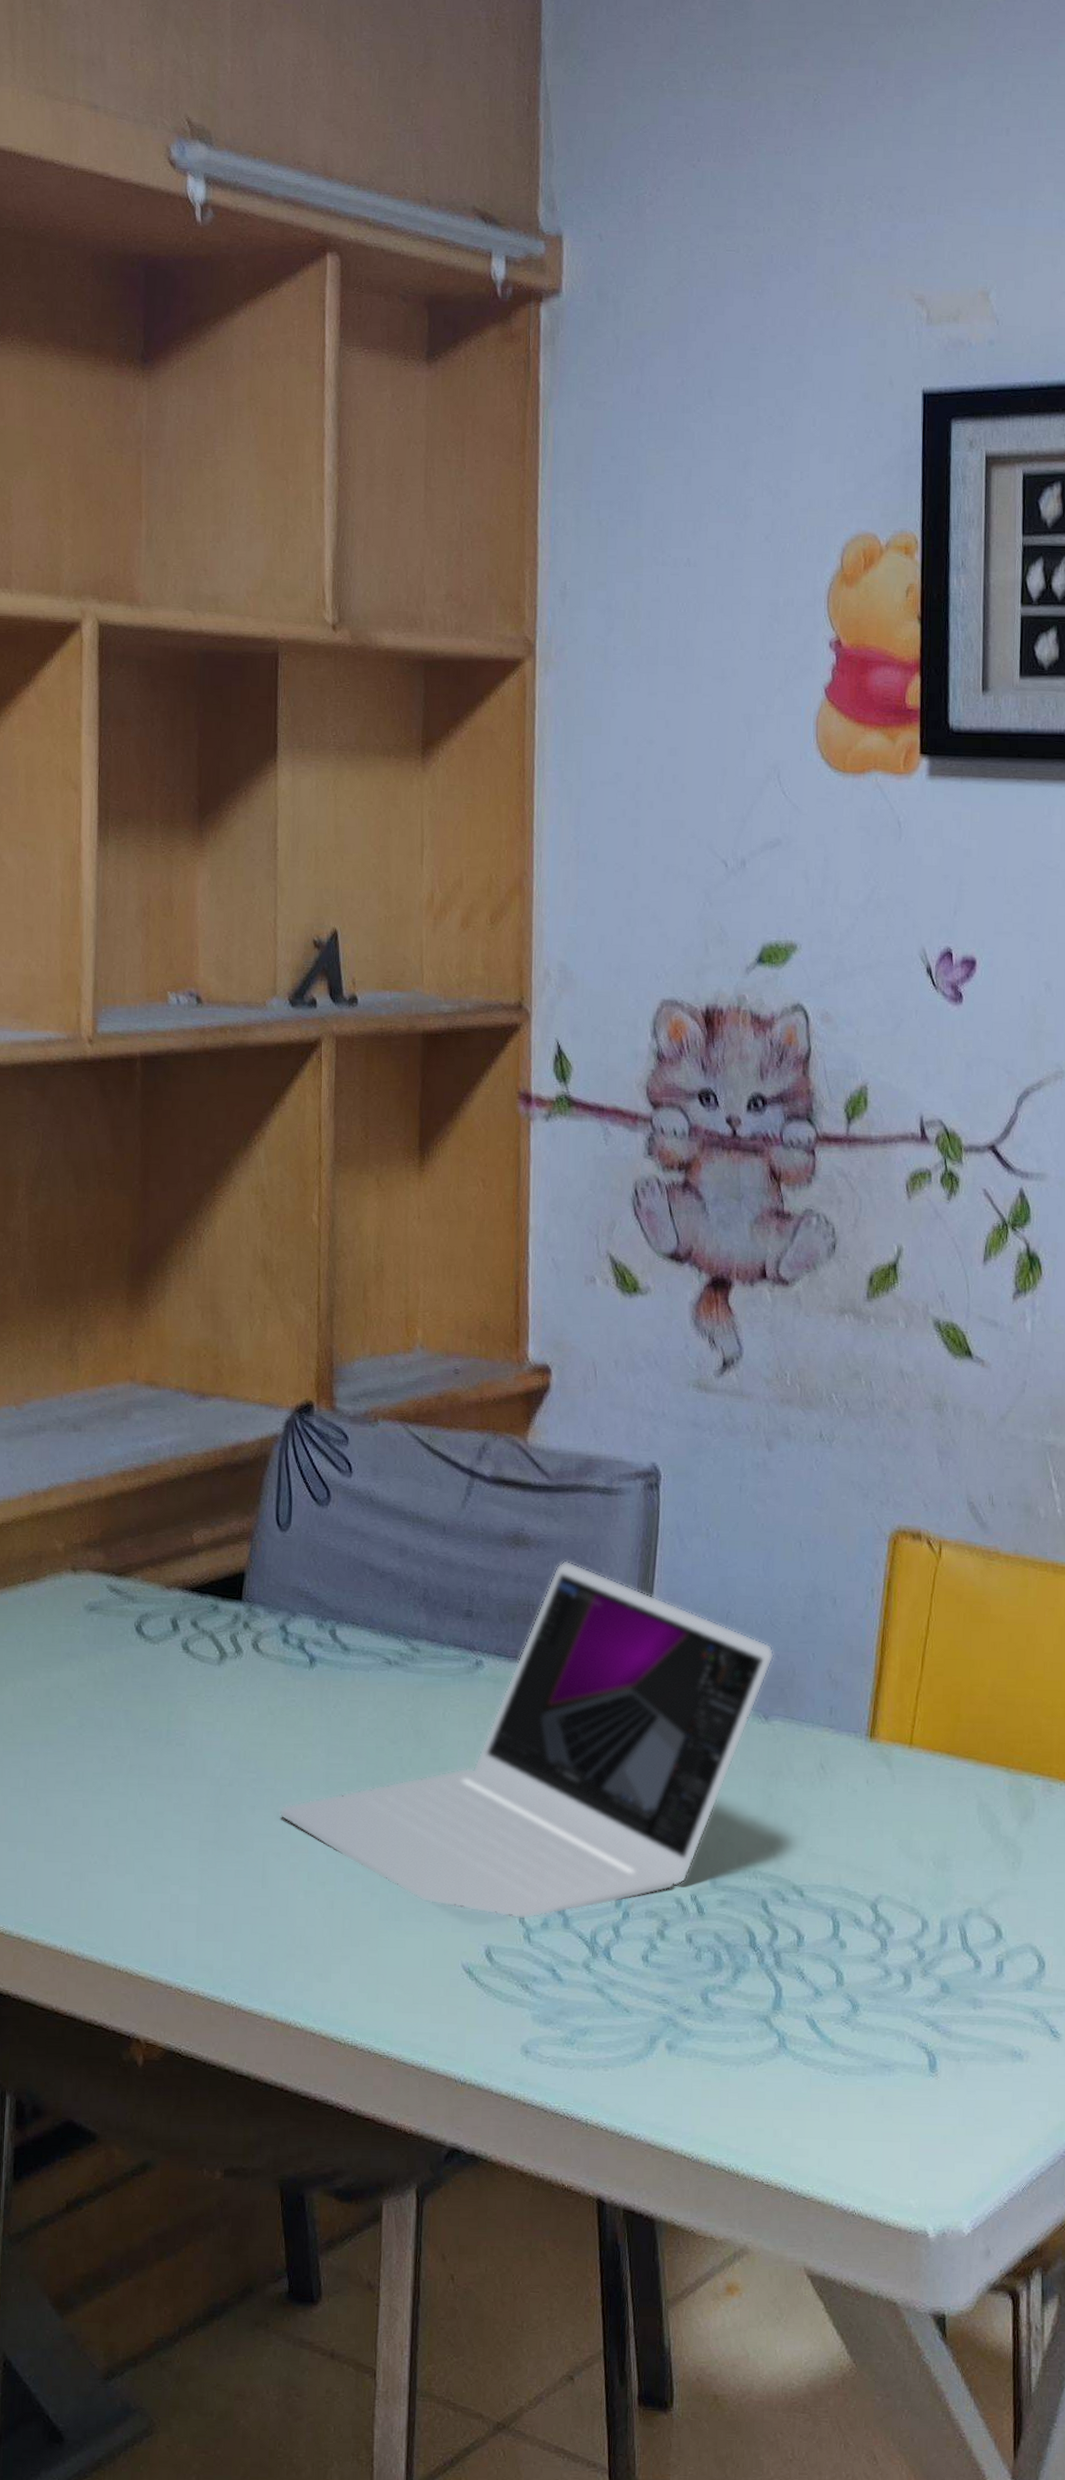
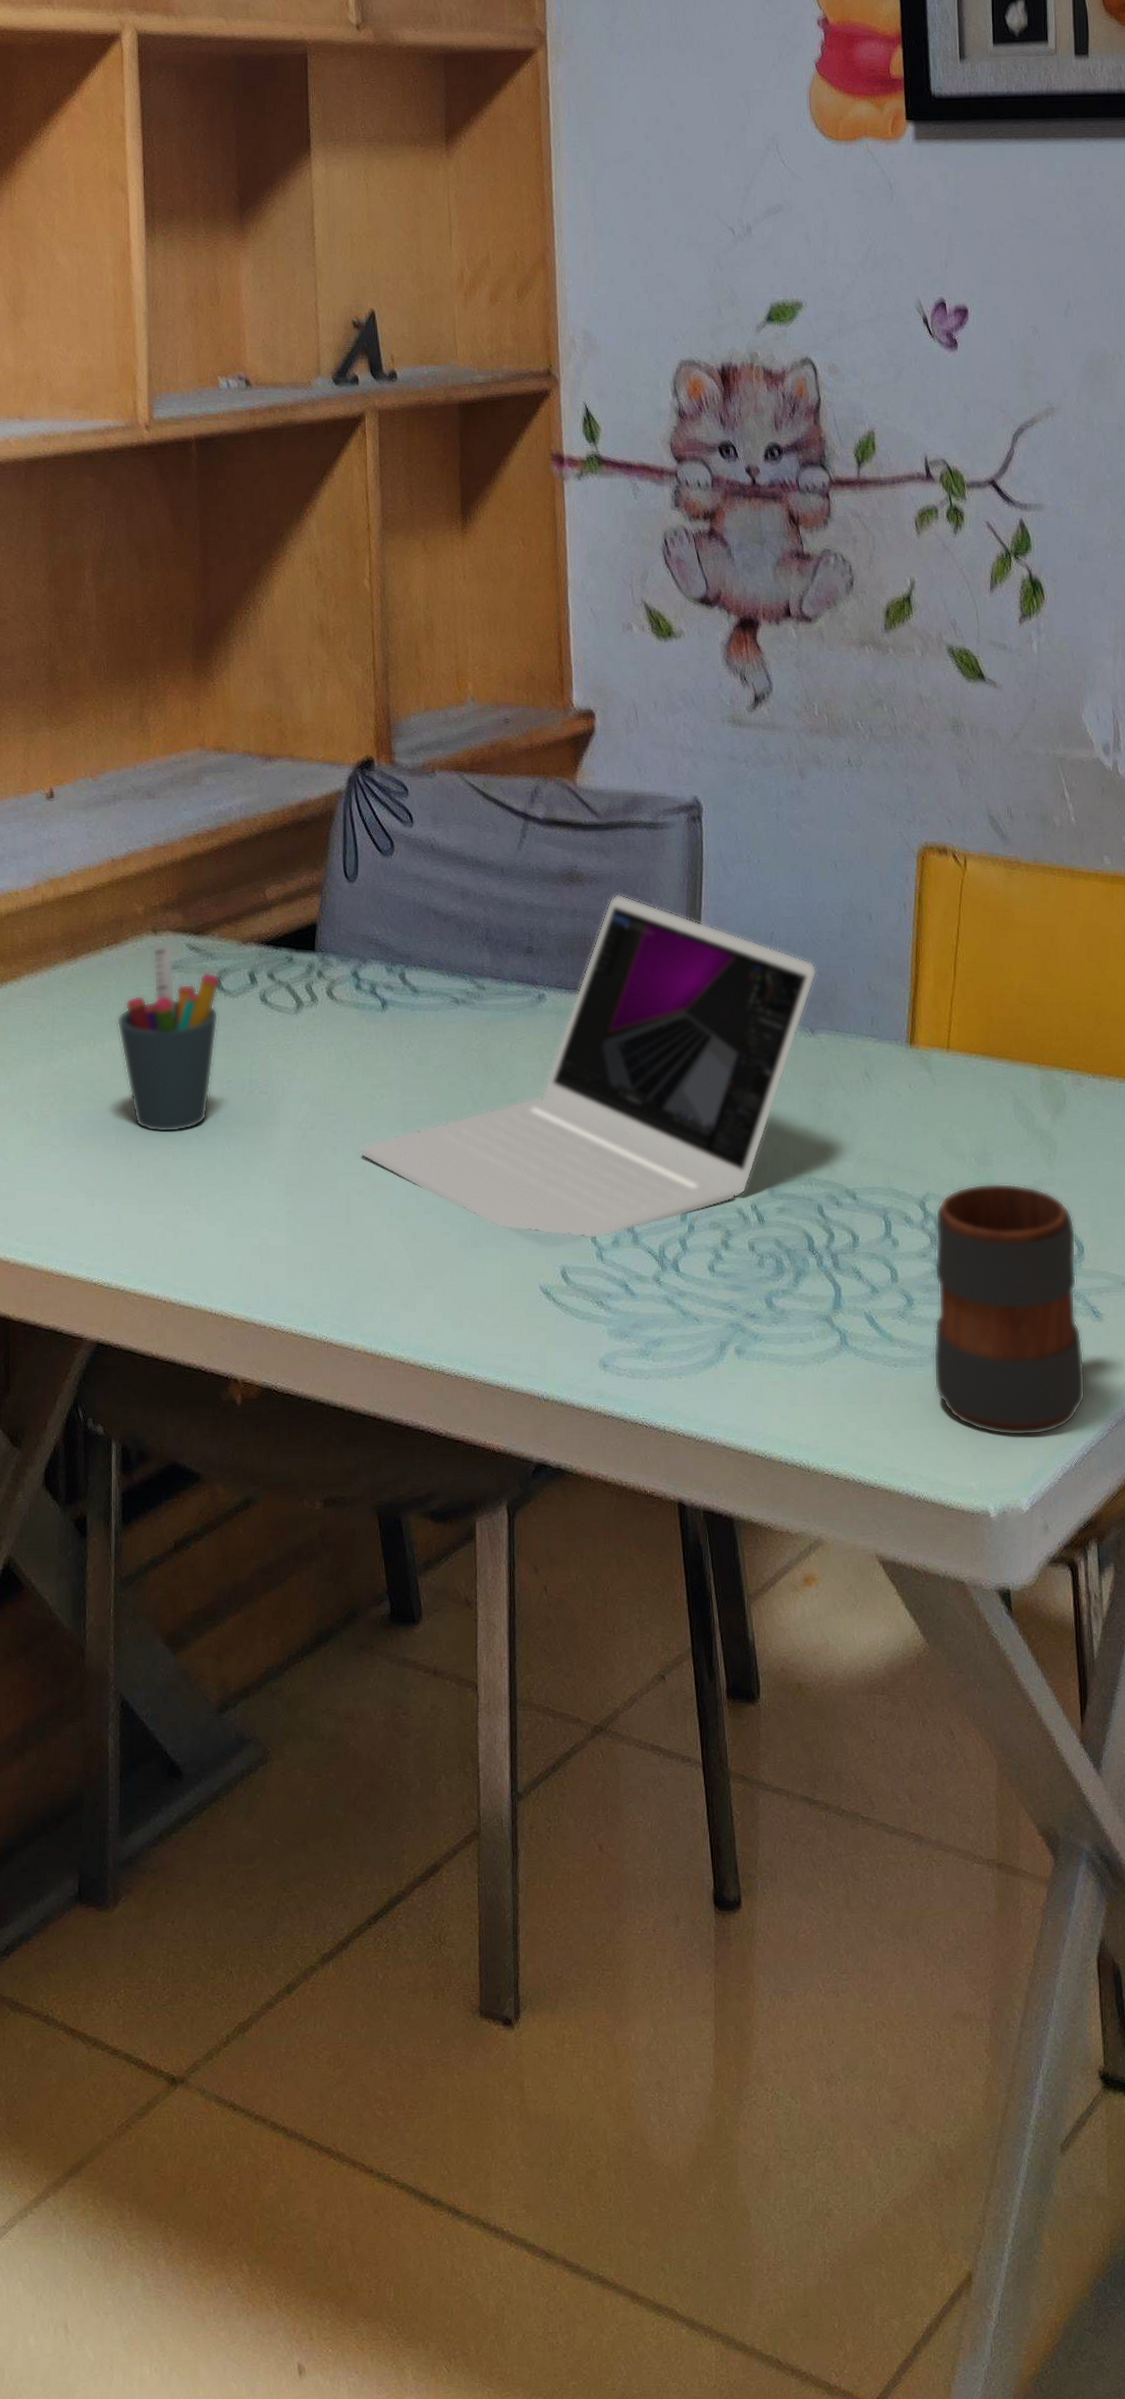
pen holder: none [30,1584,142,1780] -> present [116,945,222,1133]
mug: none [876,1889,1040,2156] -> present [933,1183,1086,1436]

